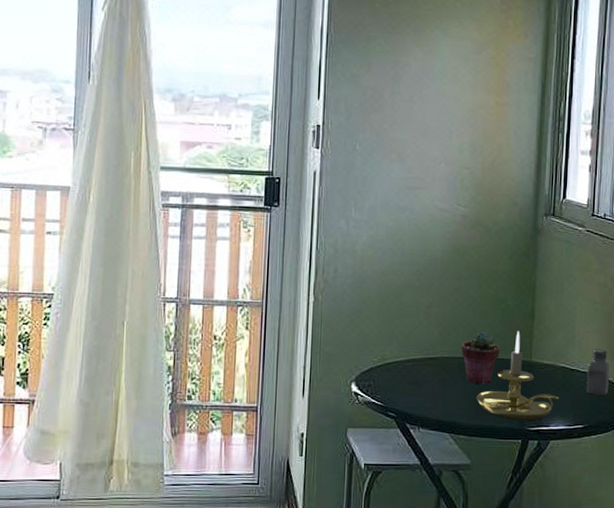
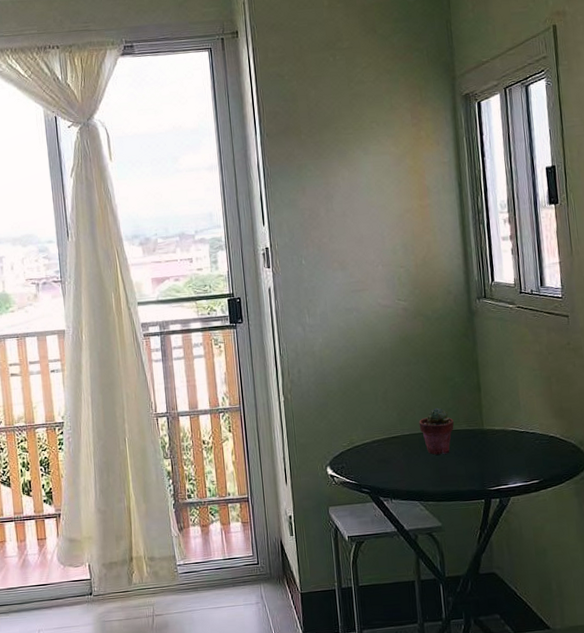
candle holder: present [476,331,560,421] -> none [438,404,514,483]
saltshaker: present [586,348,610,397] -> none [535,410,557,452]

